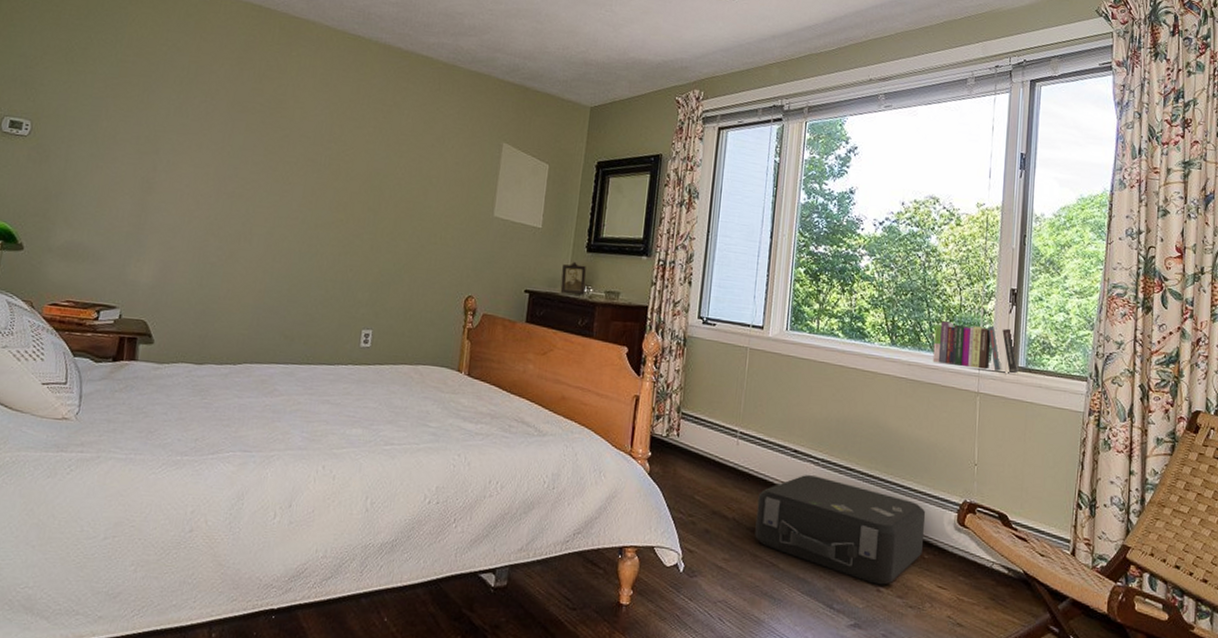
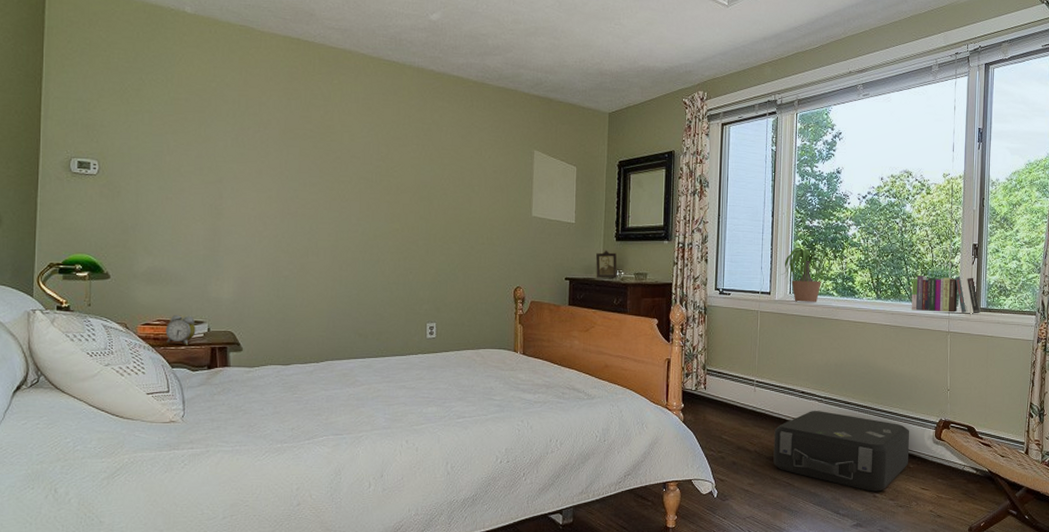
alarm clock: none [72,296,107,333] -> present [165,315,196,346]
potted plant: none [777,276,839,343] -> present [781,248,832,302]

